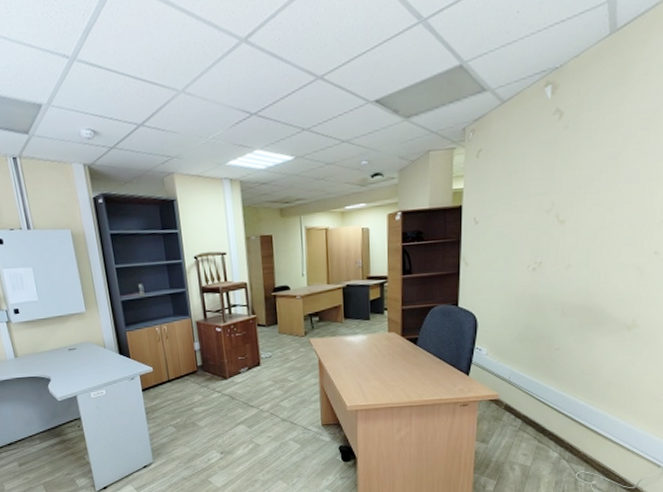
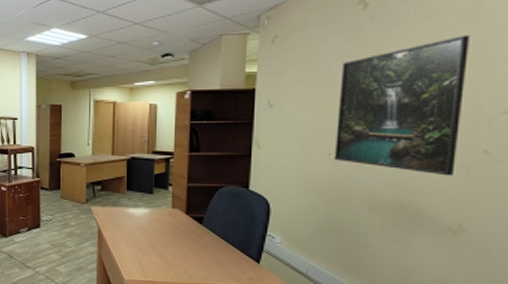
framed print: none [532,142,648,278] -> present [333,35,470,176]

